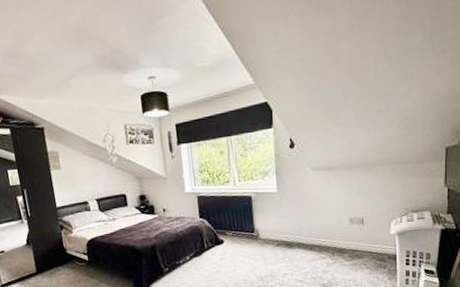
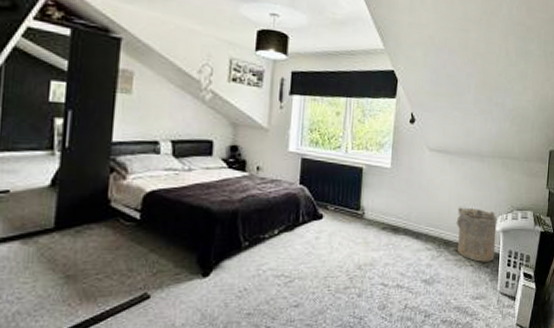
laundry hamper: none [347,216,392,264] -> present [456,207,497,262]

